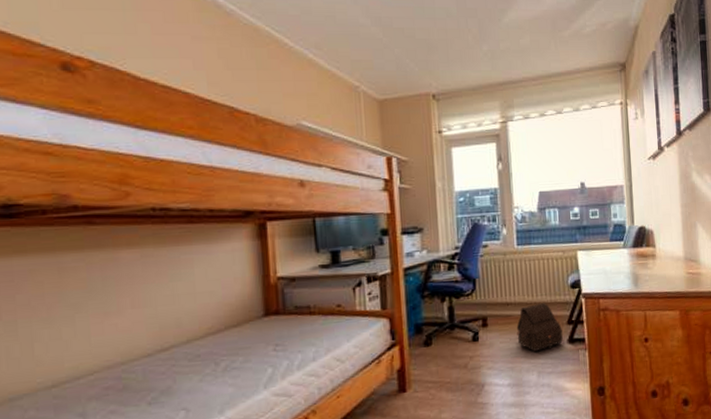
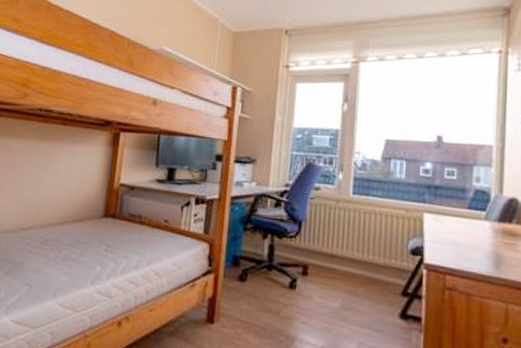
satchel: present [516,303,563,352] -> none [339,263,394,318]

